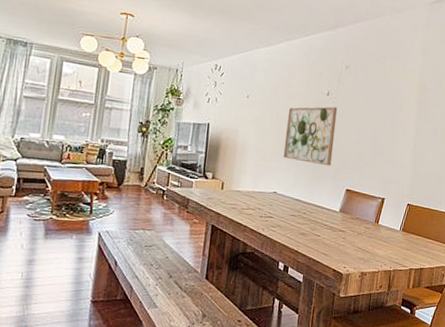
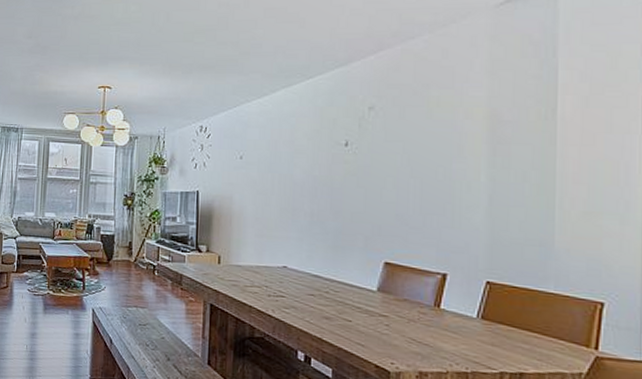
wall art: present [283,106,338,166] -> none [291,159,362,234]

